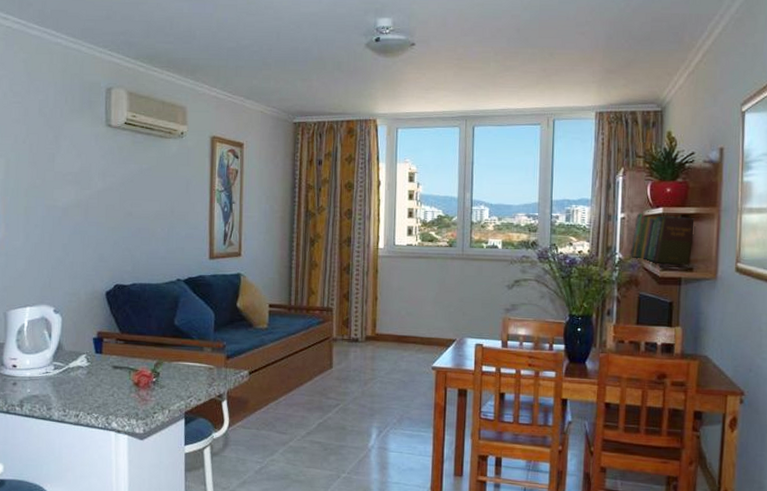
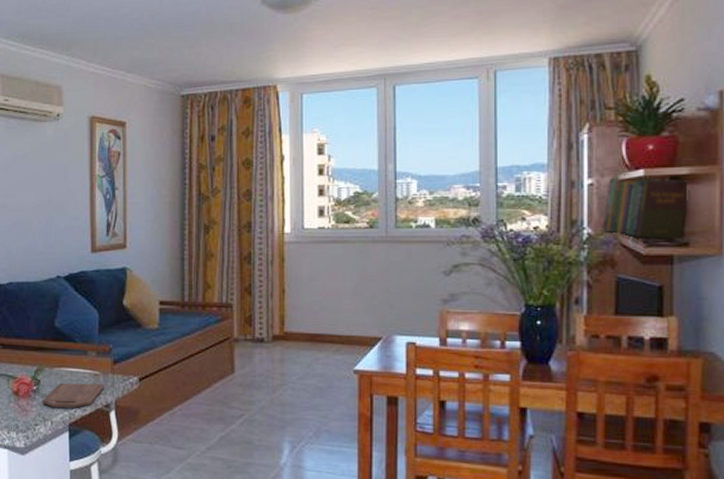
cutting board: none [161,375,218,398] -> present [42,382,104,408]

